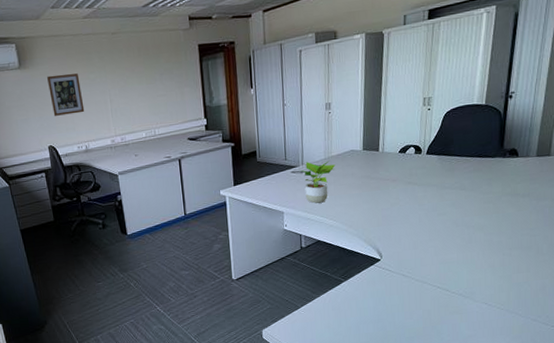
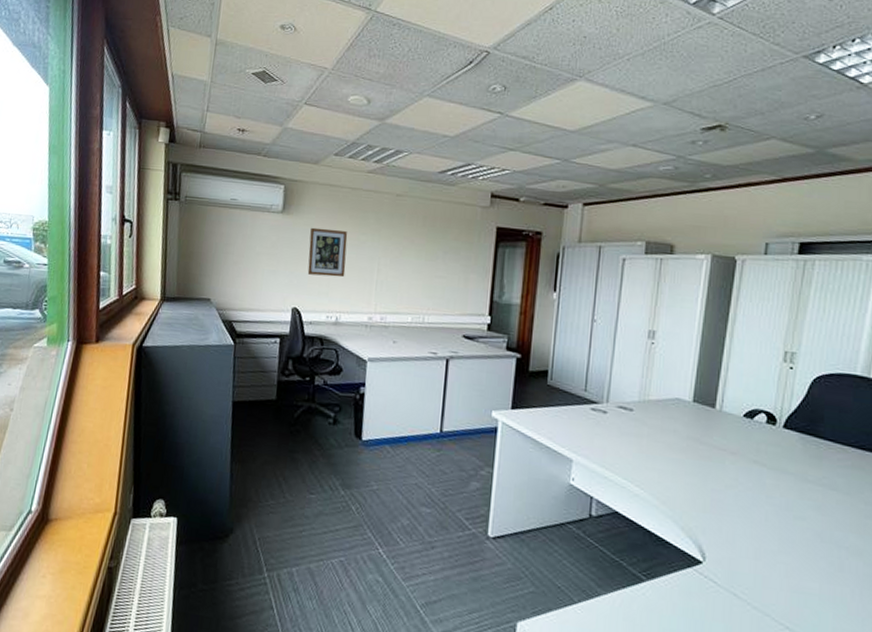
potted plant: present [299,160,336,204] -> none [601,400,653,460]

